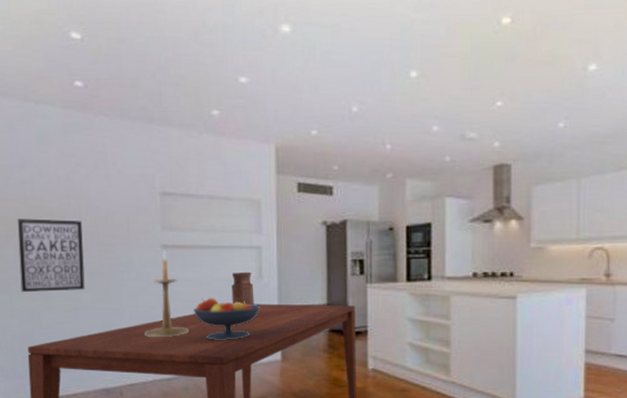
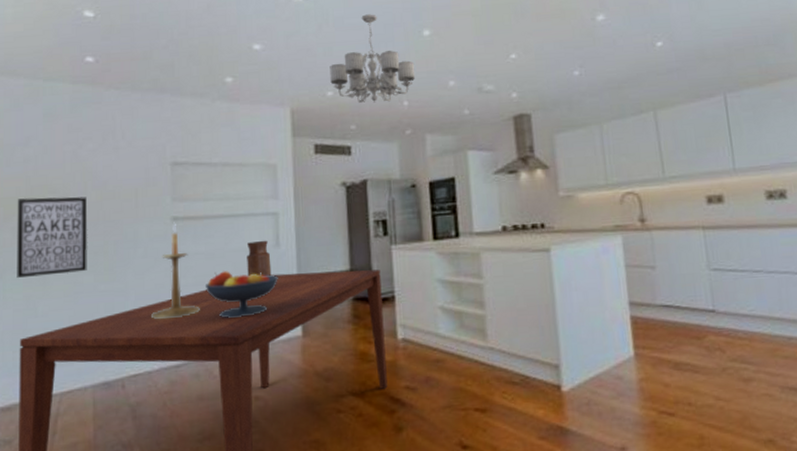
chandelier: none [315,51,400,144] -> present [329,14,416,103]

